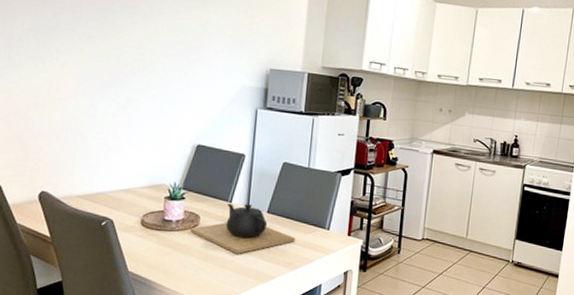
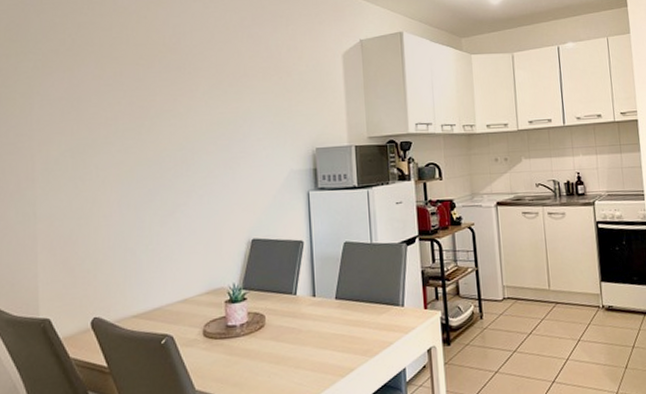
teapot: present [189,203,295,254] -> none [256,293,369,350]

